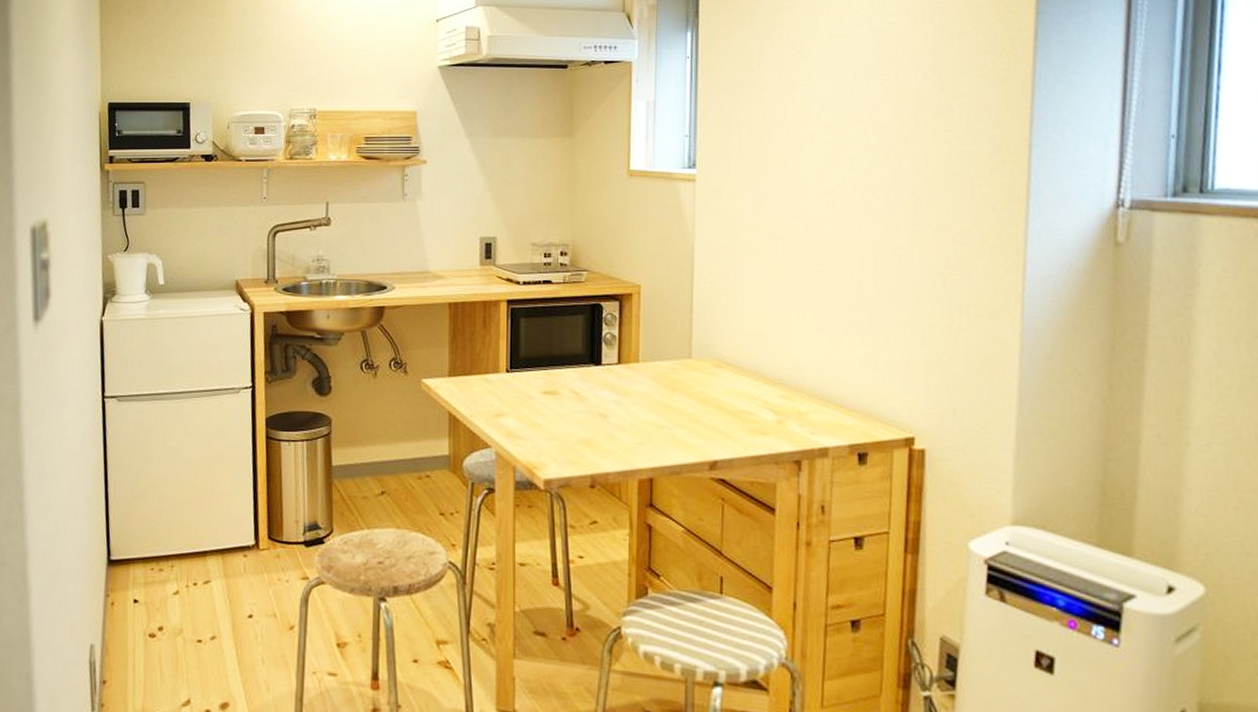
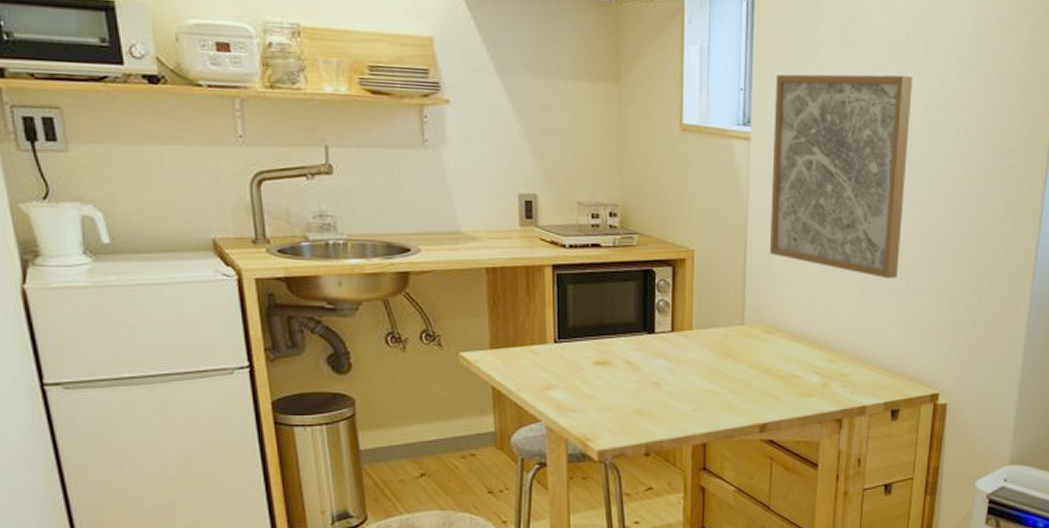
wall art: none [716,112,865,313] -> present [769,74,913,279]

